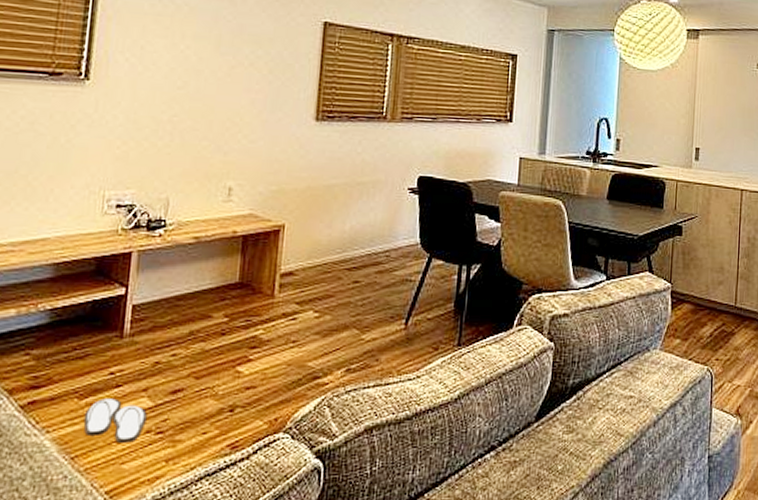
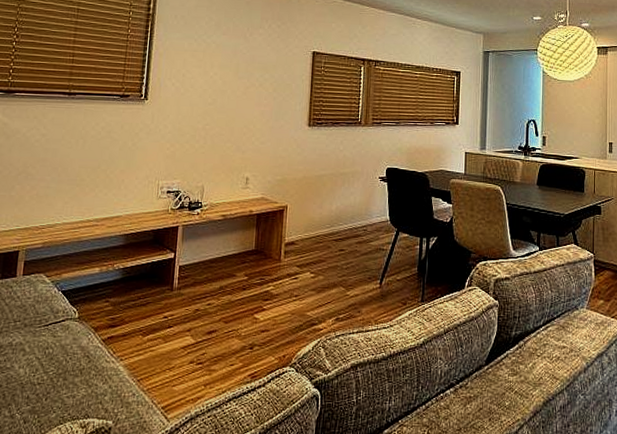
slippers: present [83,398,147,443] -> none [146,336,191,370]

